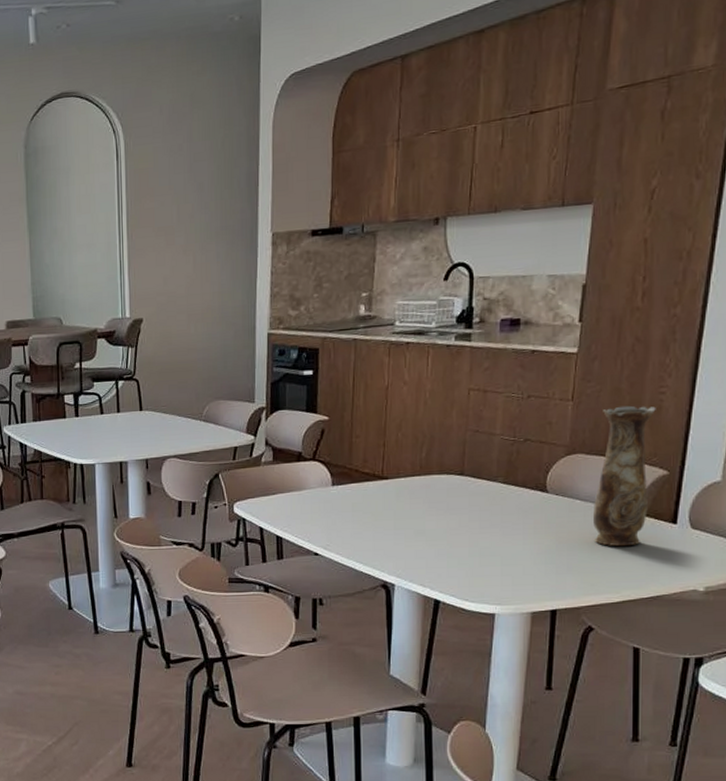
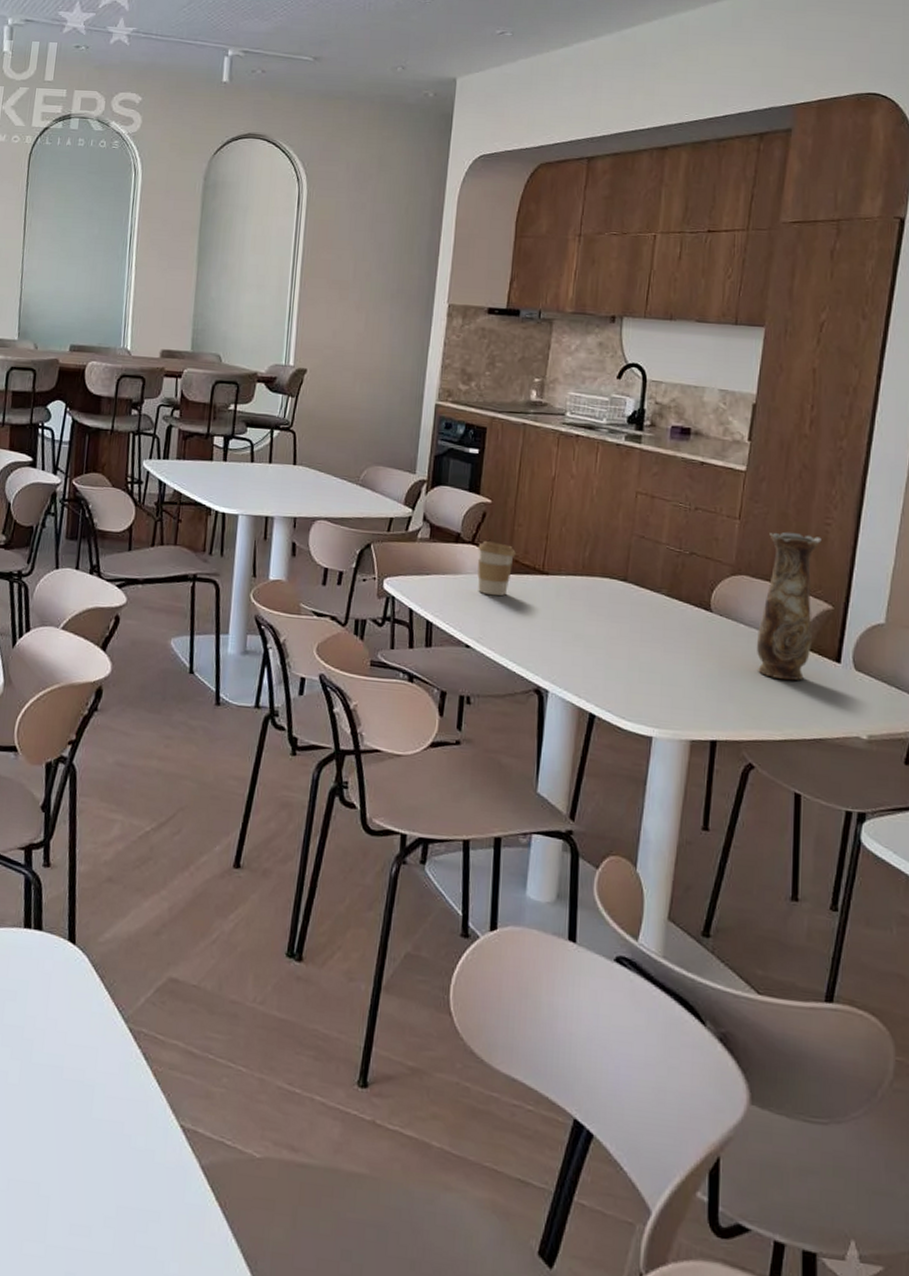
coffee cup: none [319,456,355,506] -> present [477,541,516,596]

